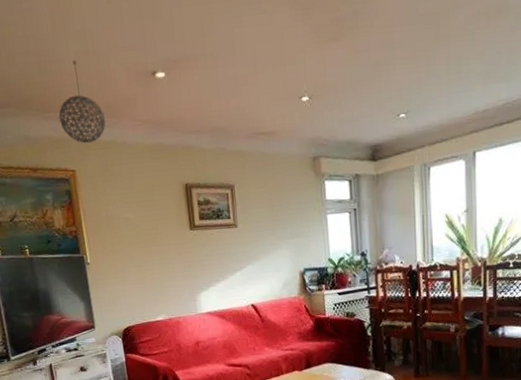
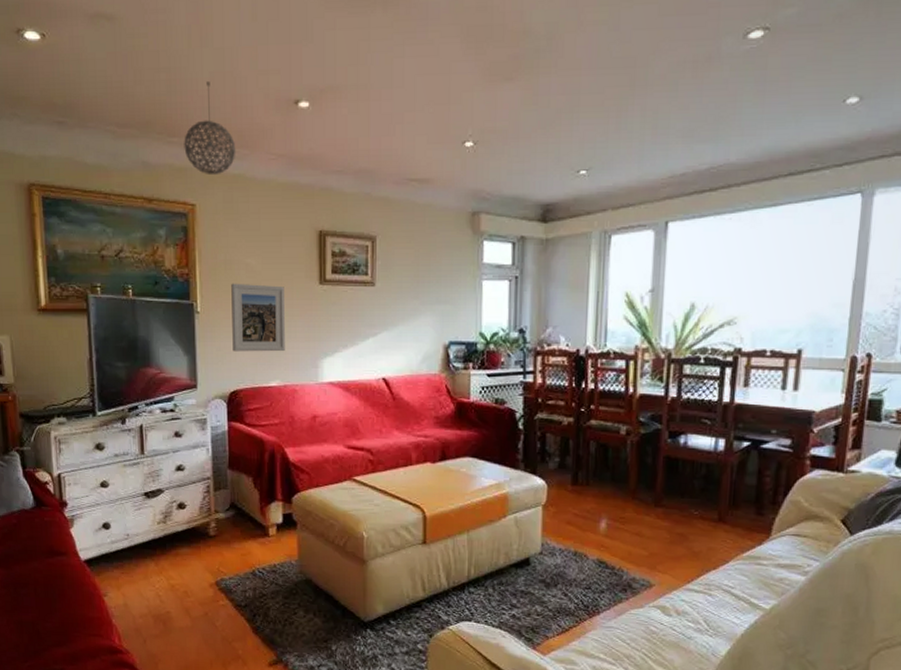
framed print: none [114,234,167,294] -> present [231,283,285,352]

